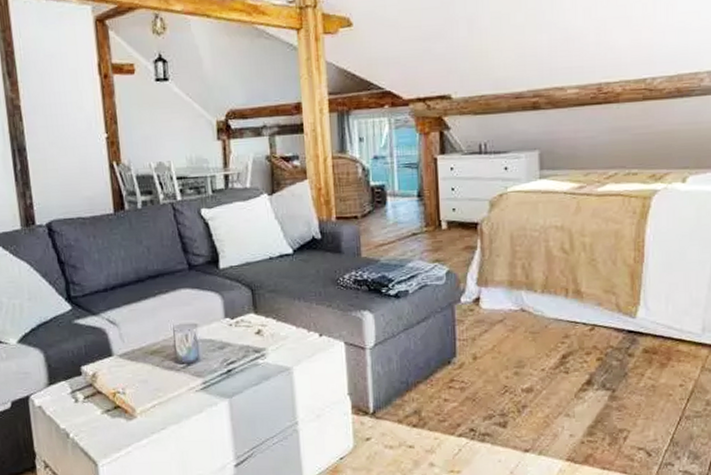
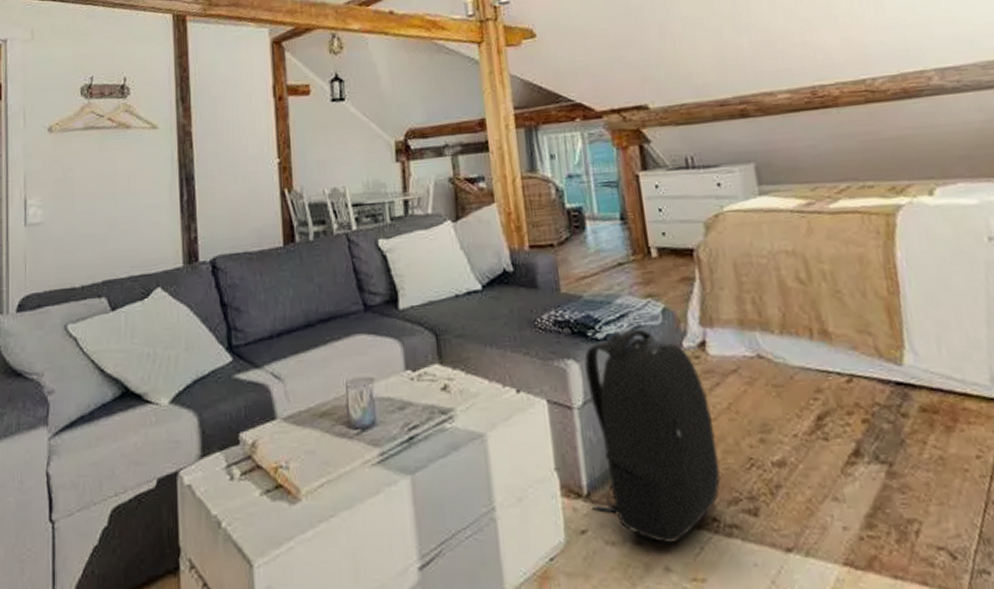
backpack: none [376,287,481,448] -> present [584,328,721,544]

